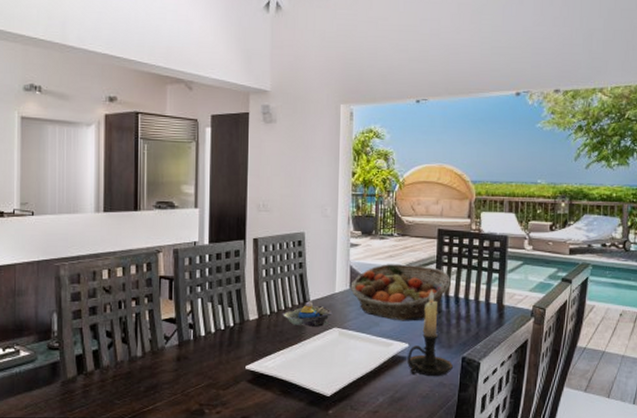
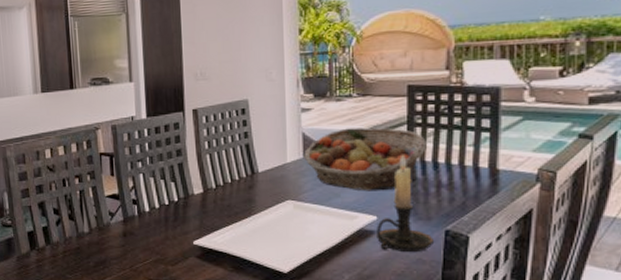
decorative bowl: present [281,301,333,327] -> none [228,172,285,200]

